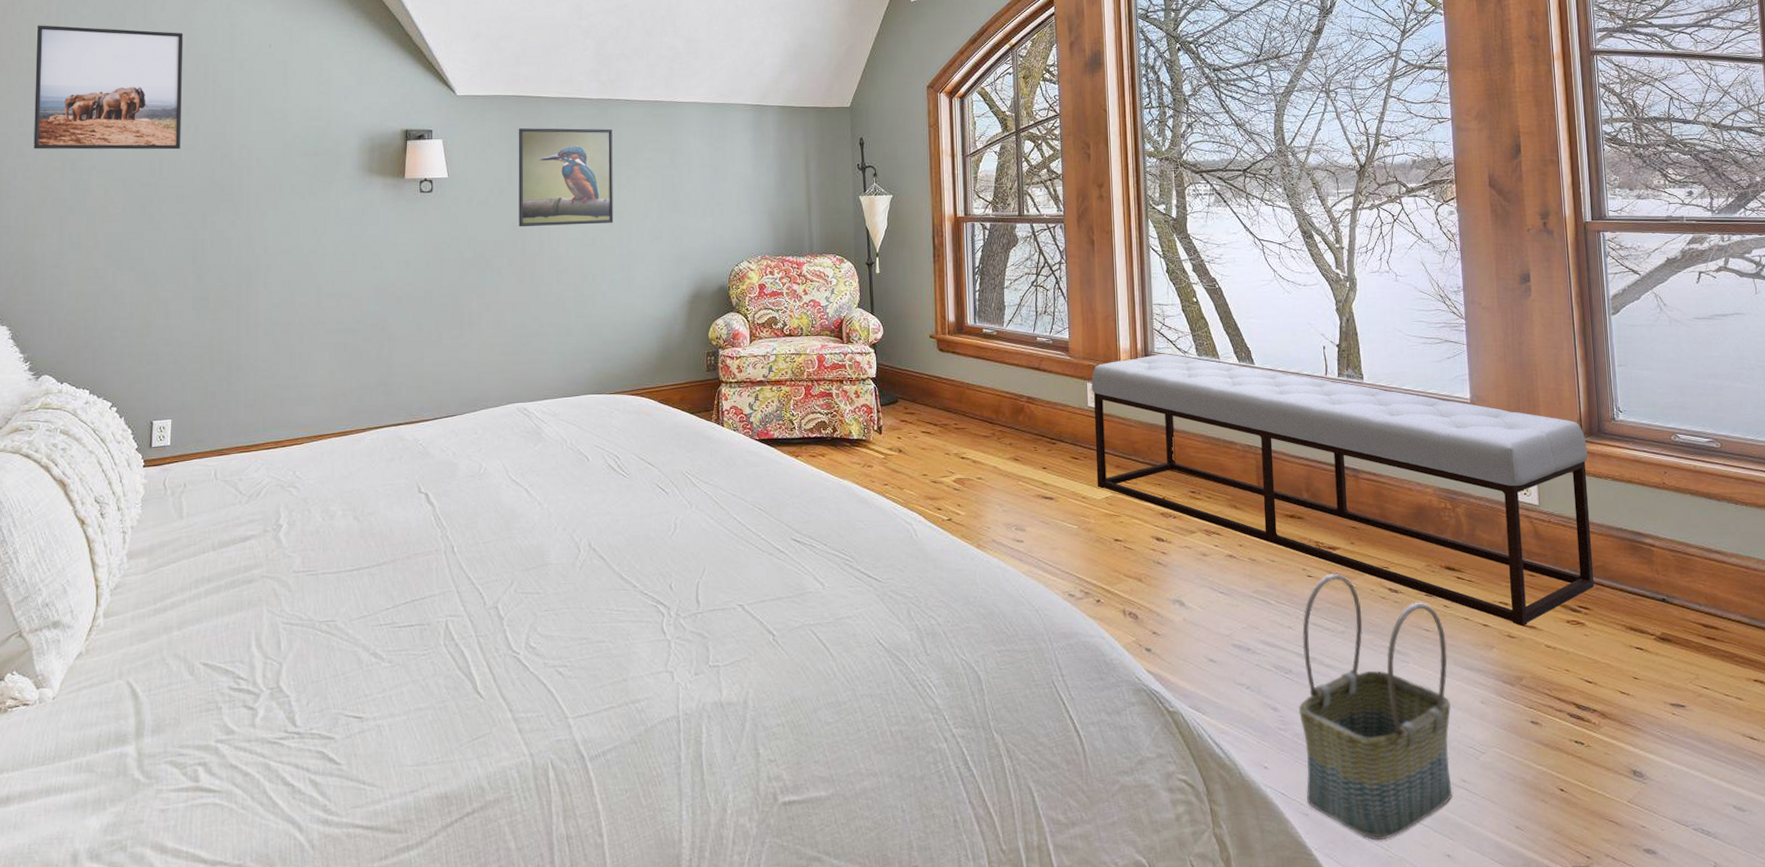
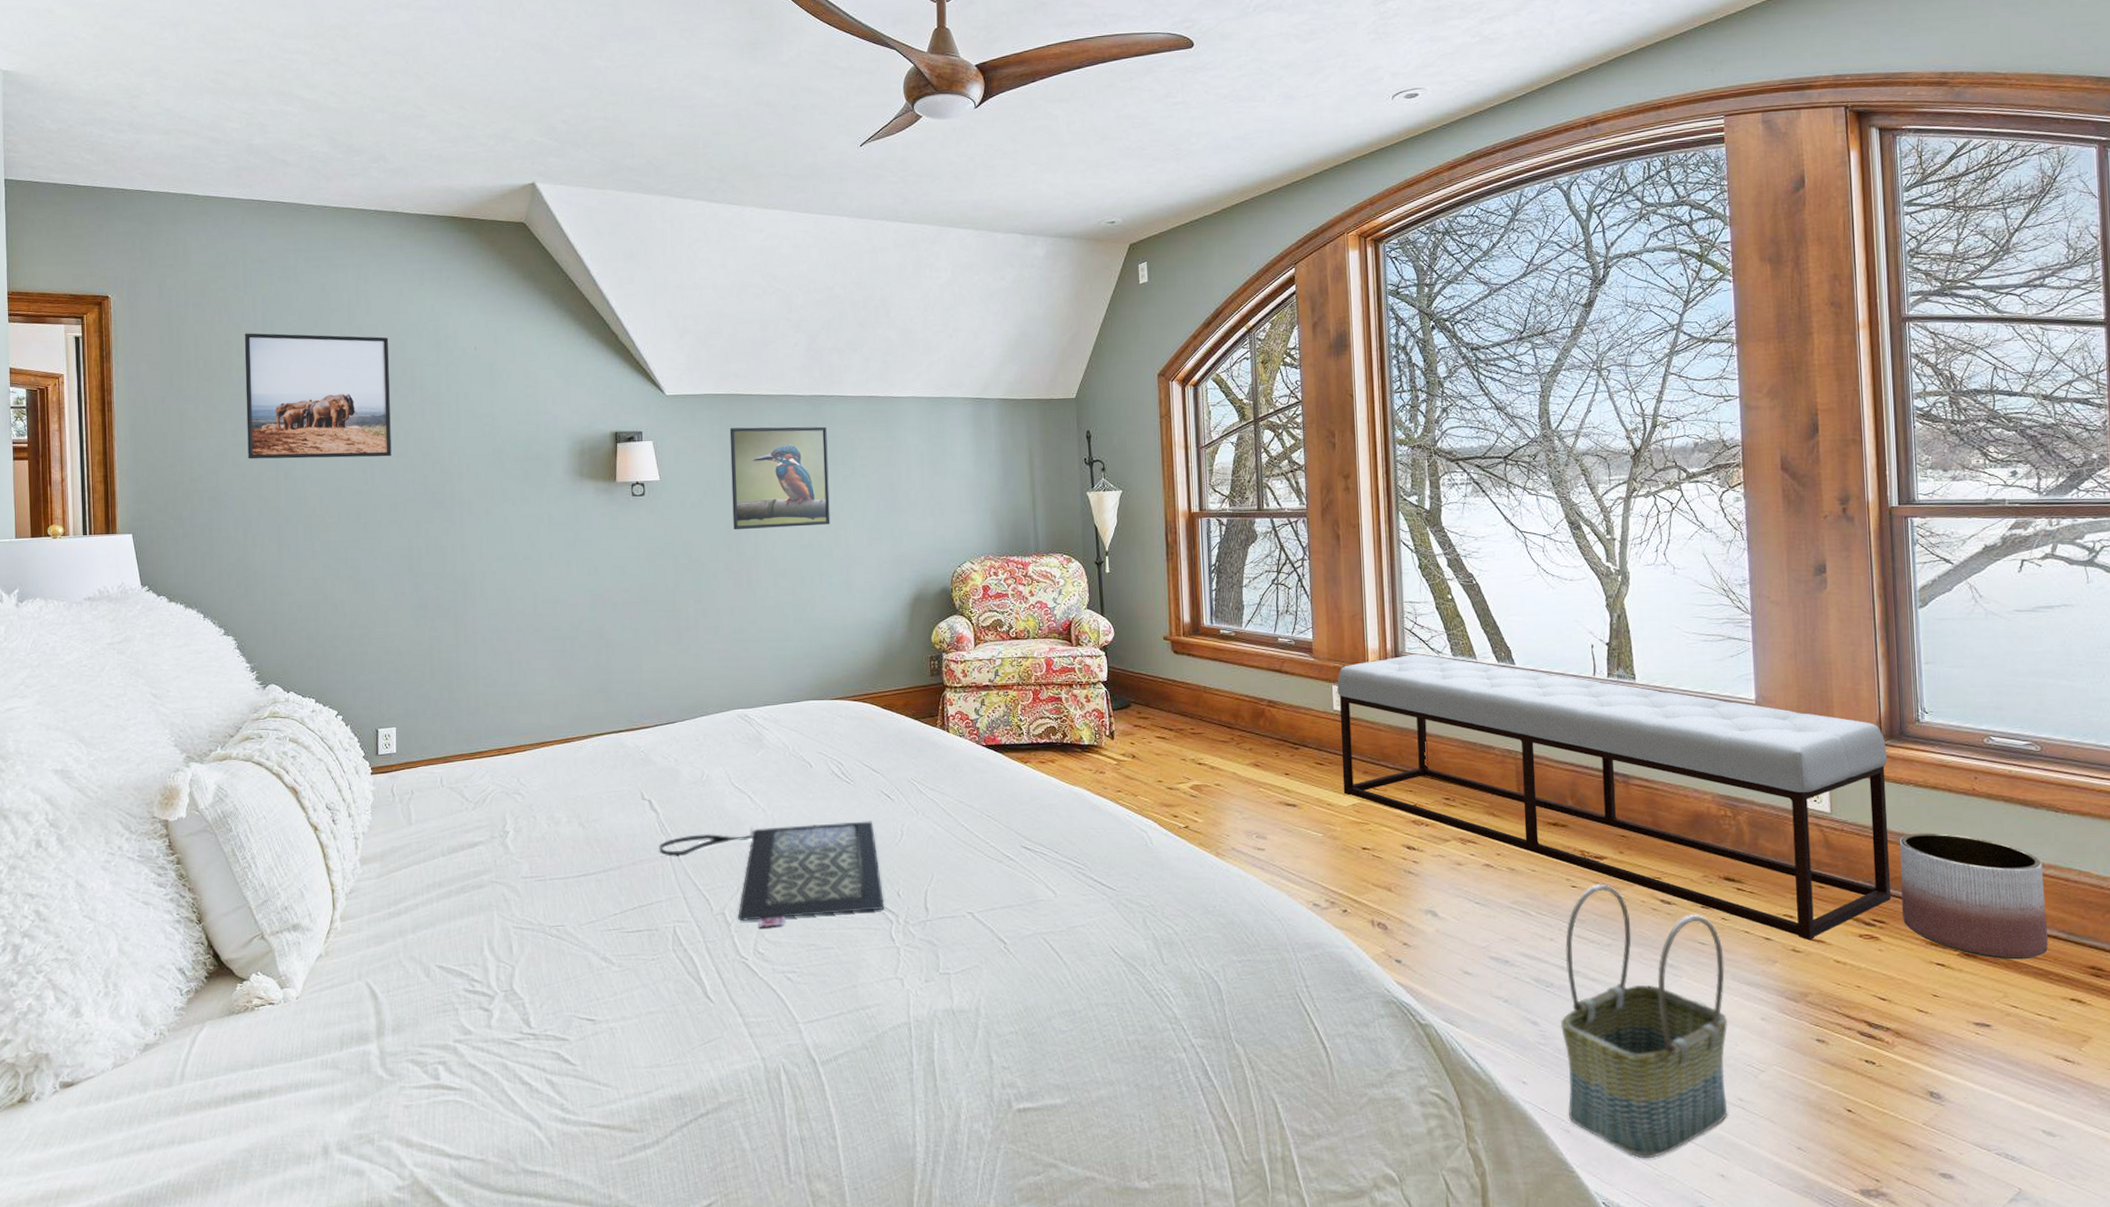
clutch bag: none [433,514,657,621] -> present [658,821,885,927]
planter: none [1600,524,1733,643] -> present [1899,832,2048,960]

